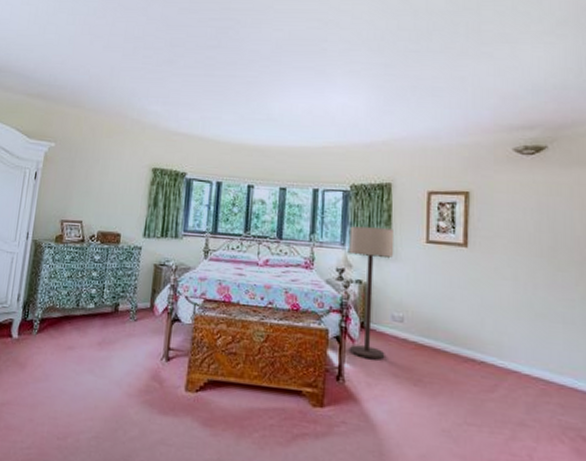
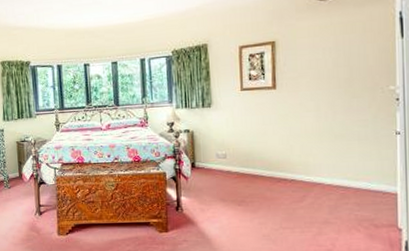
floor lamp: present [349,226,393,360] -> none [175,83,214,191]

